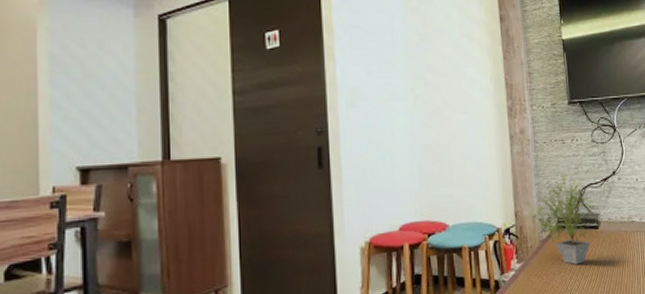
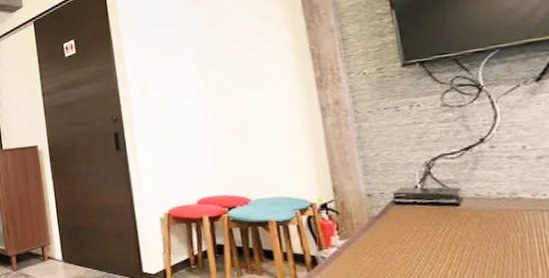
potted plant: present [528,174,599,265] -> none [351,145,458,246]

